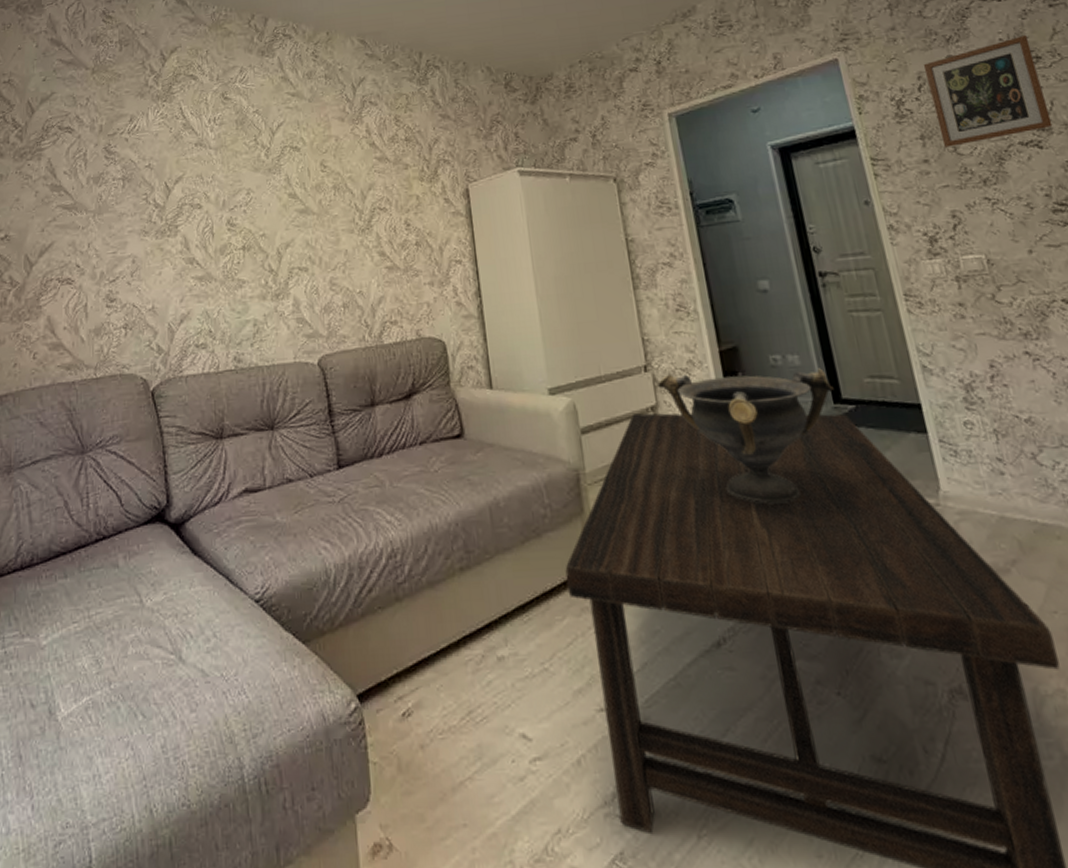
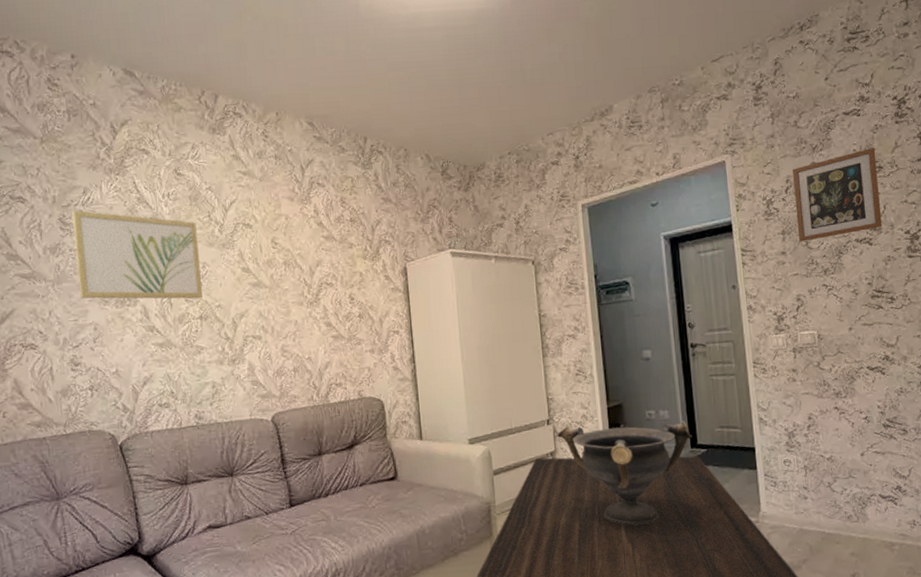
wall art: none [118,138,247,230] -> present [72,210,204,299]

